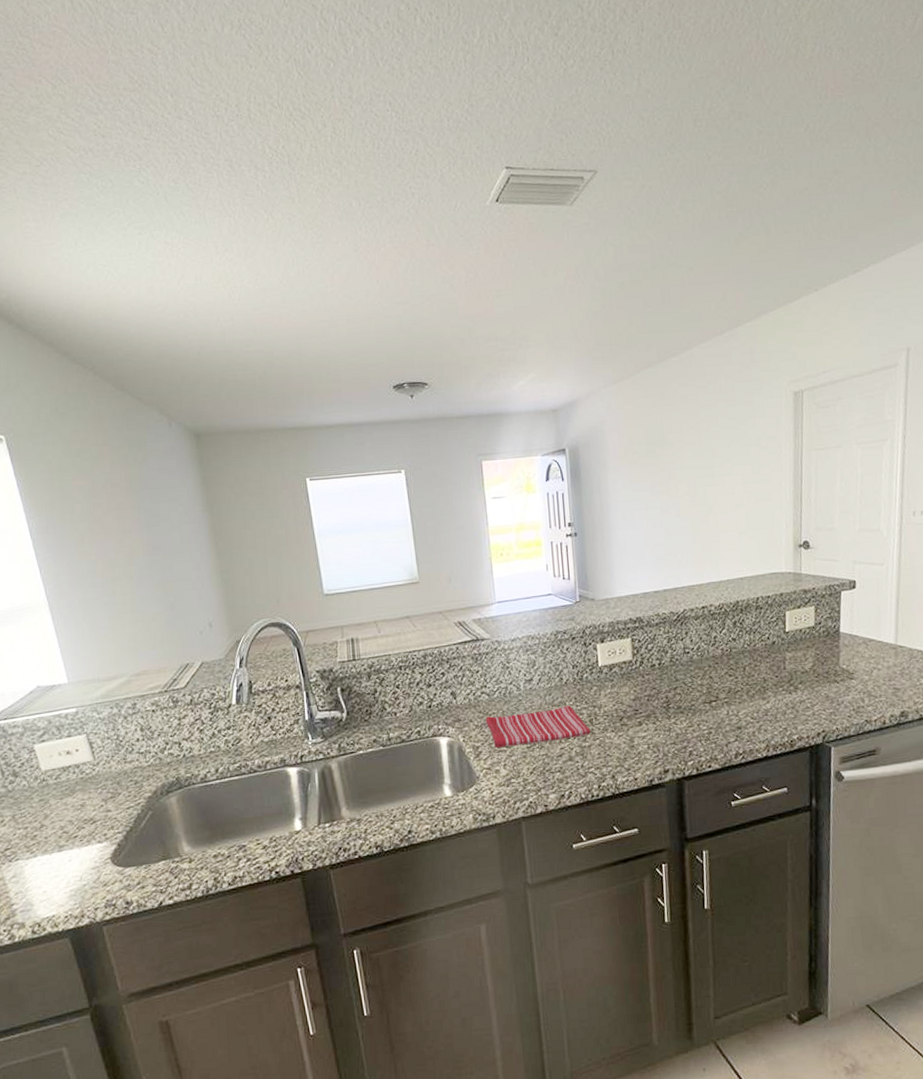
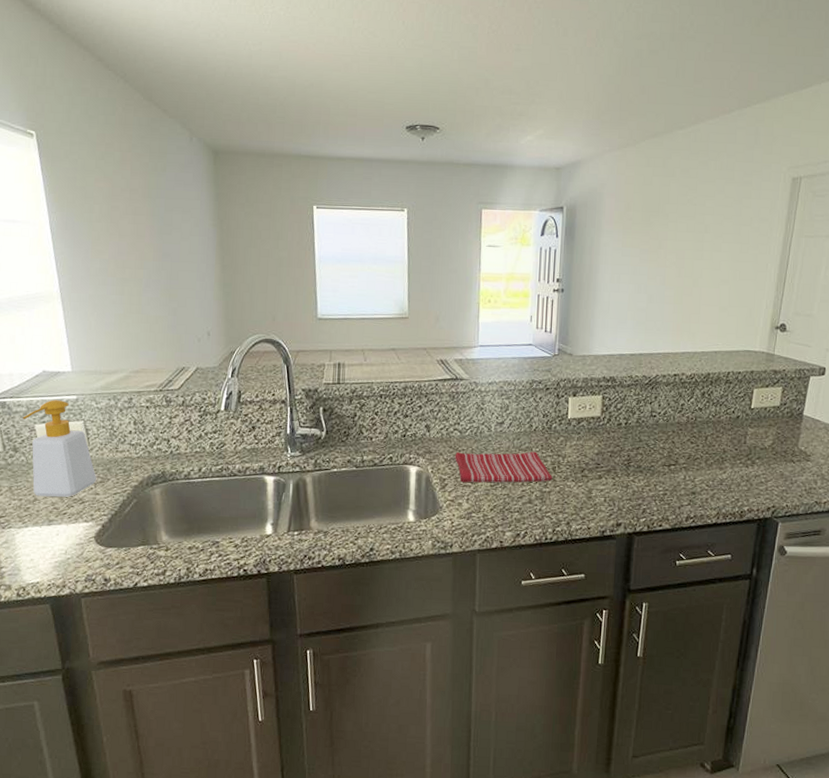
soap bottle: none [20,715,106,822] -> present [22,400,96,497]

